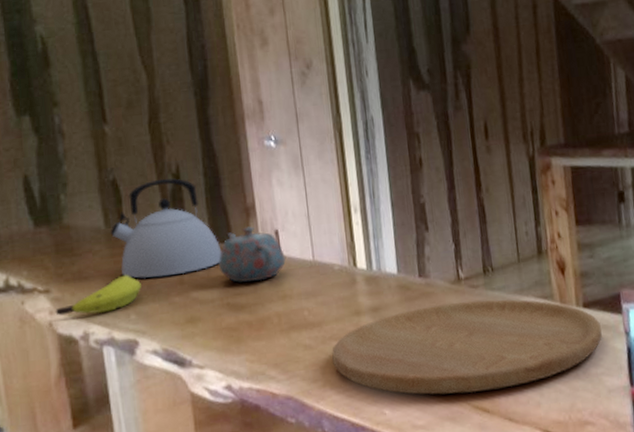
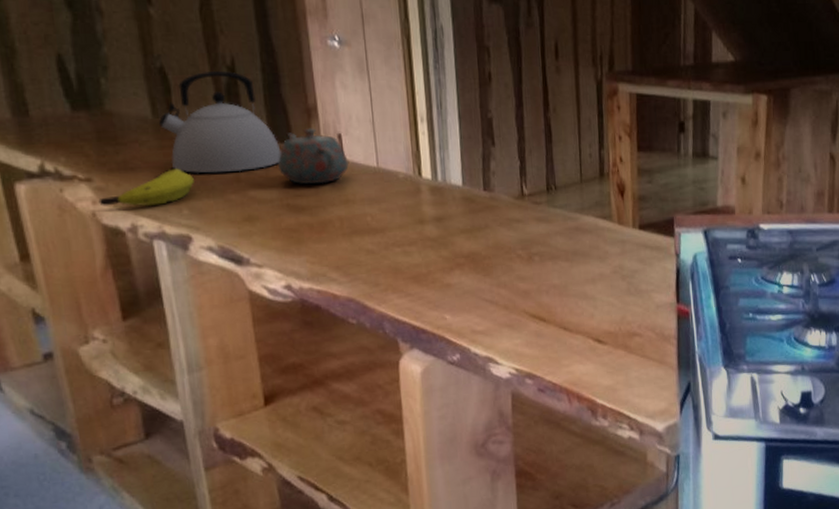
cutting board: present [332,299,602,395] -> none [394,216,654,303]

